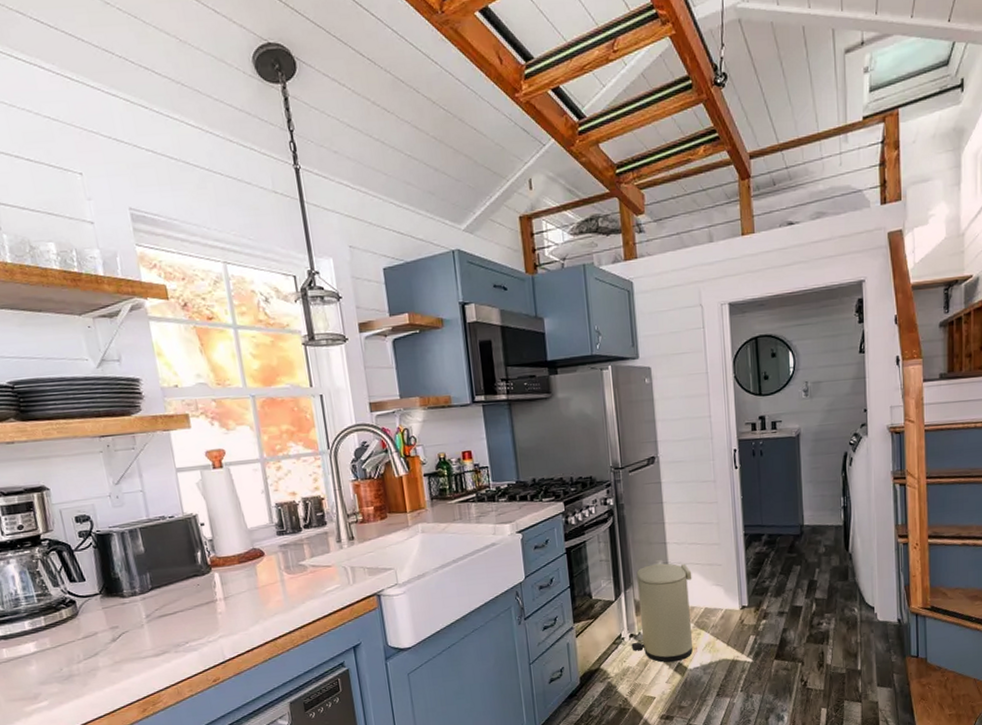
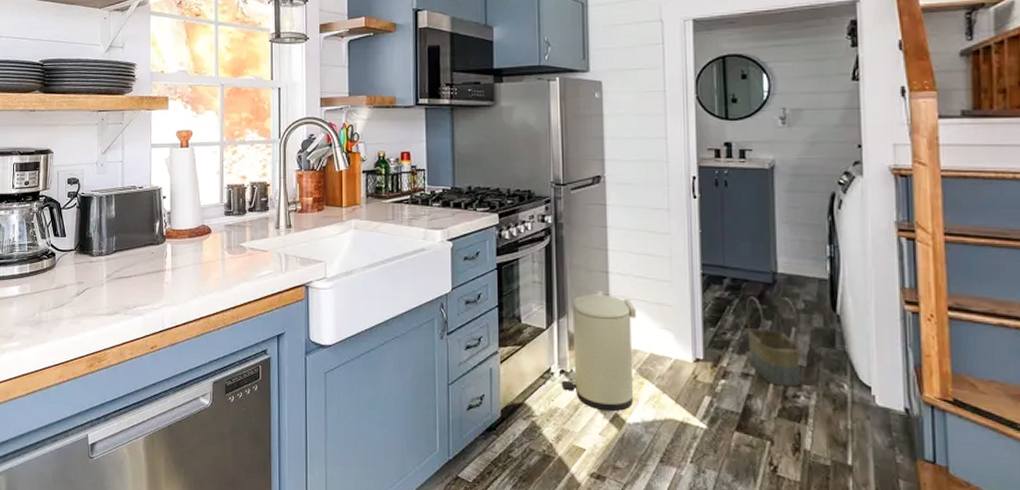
basket: none [780,545,823,618] -> present [746,296,802,386]

